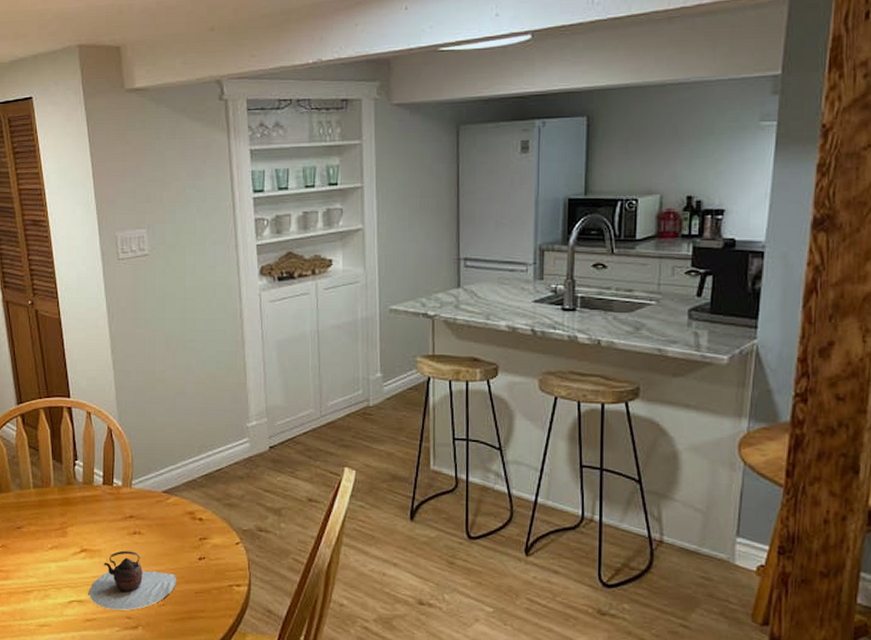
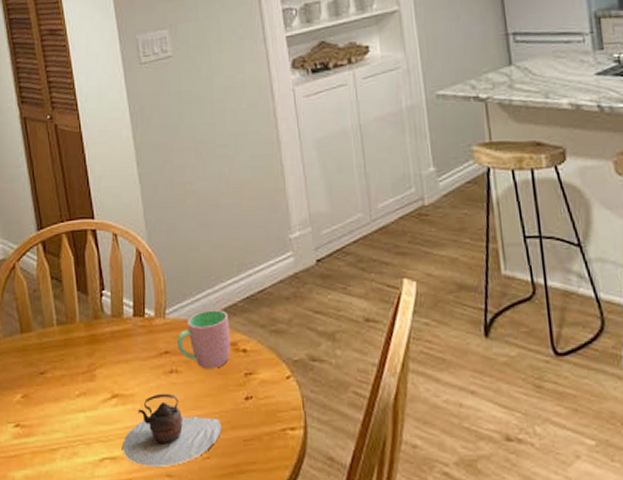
cup: none [140,483,189,533] -> present [176,310,231,369]

